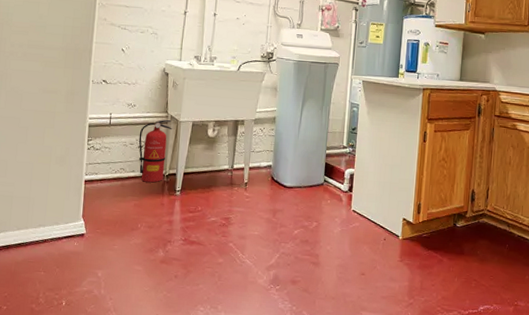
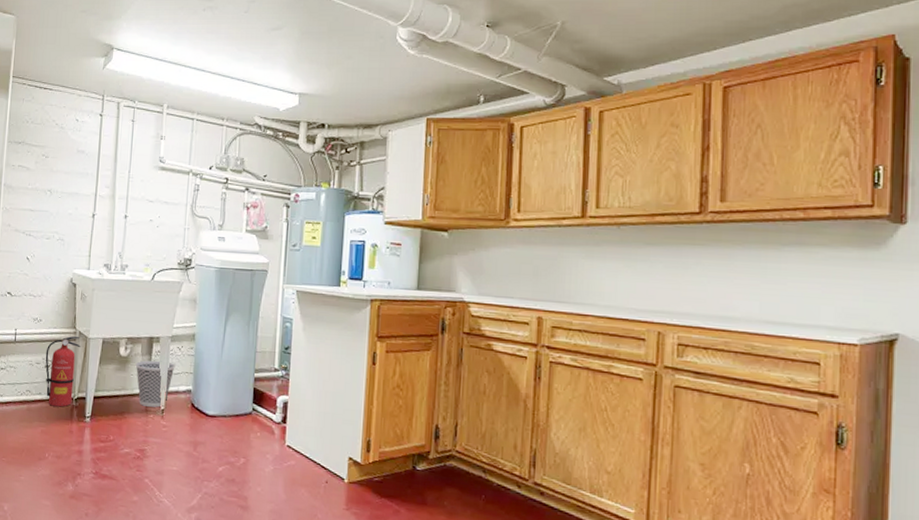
wastebasket: none [222,140,258,181] -> present [135,360,176,408]

